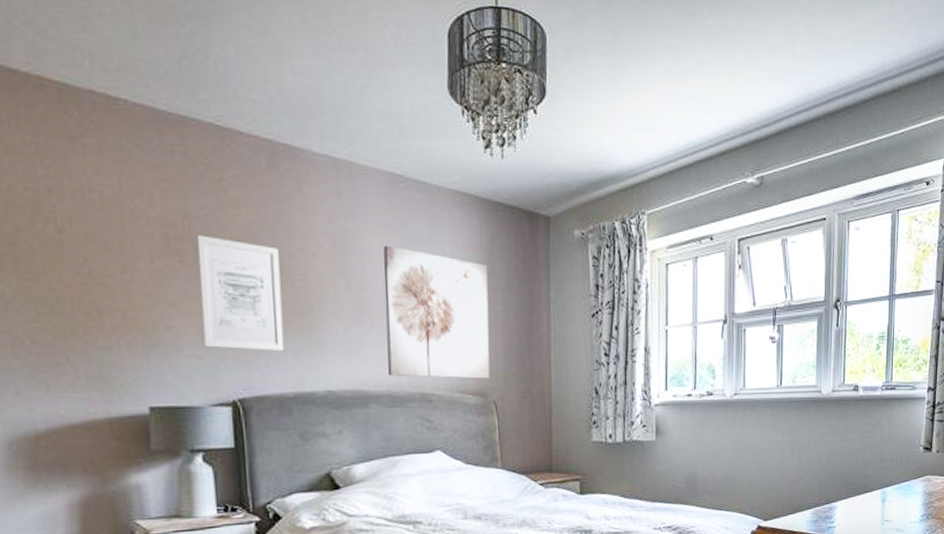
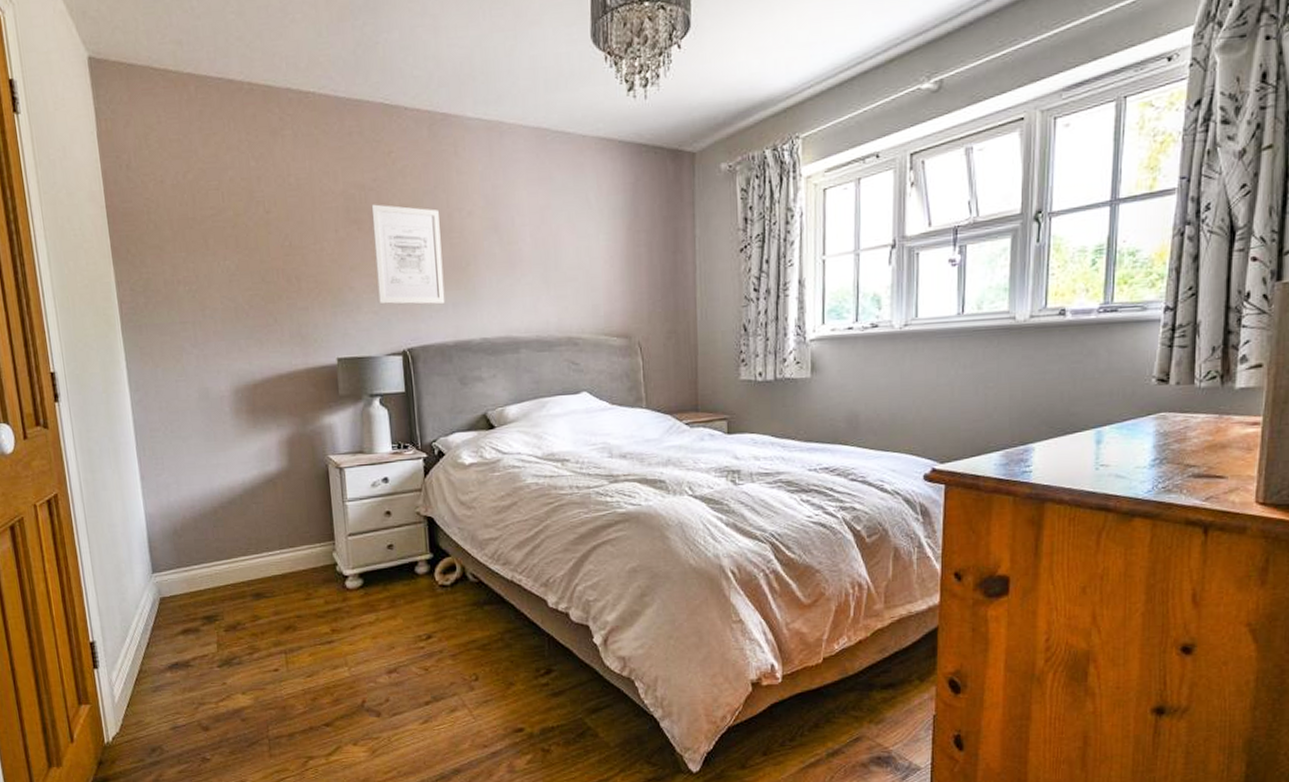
wall art: present [384,245,490,379] -> none [532,197,634,323]

